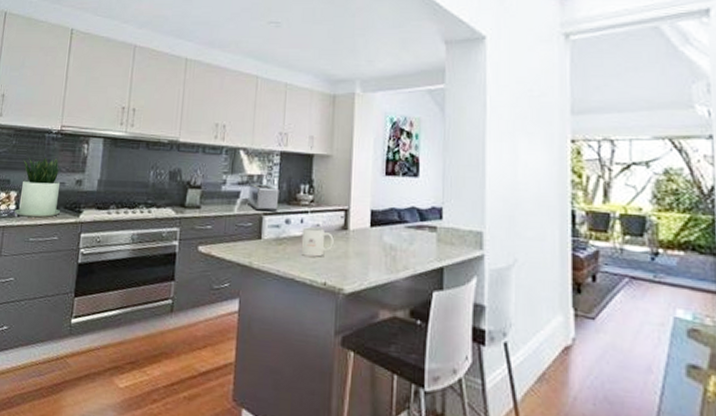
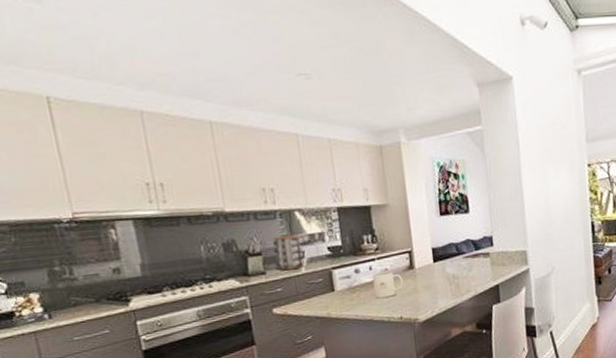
planter: present [13,156,61,218] -> none [34,249,104,318]
spice rack: none [210,169,242,209] -> present [272,231,305,271]
toaster: present [247,184,279,212] -> none [311,240,345,267]

